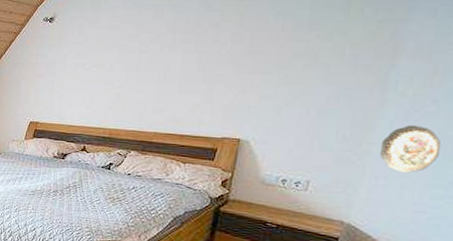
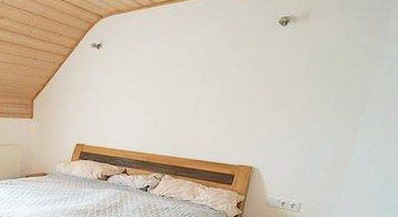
decorative plate: present [379,124,442,173] -> none [350,159,390,198]

